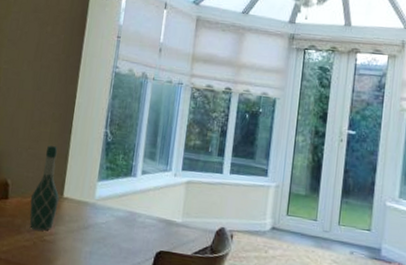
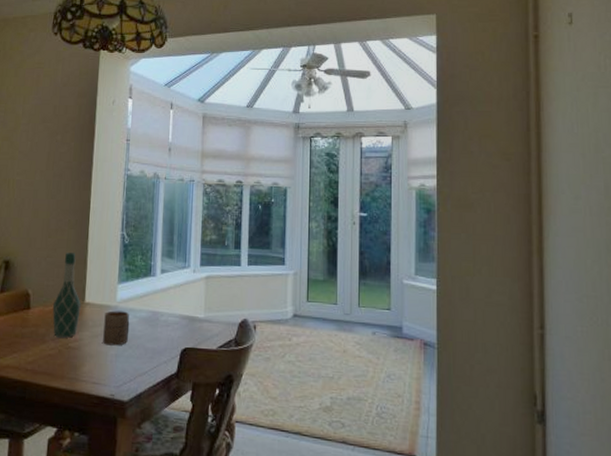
cup: none [78,207,107,243] -> present [103,310,130,346]

